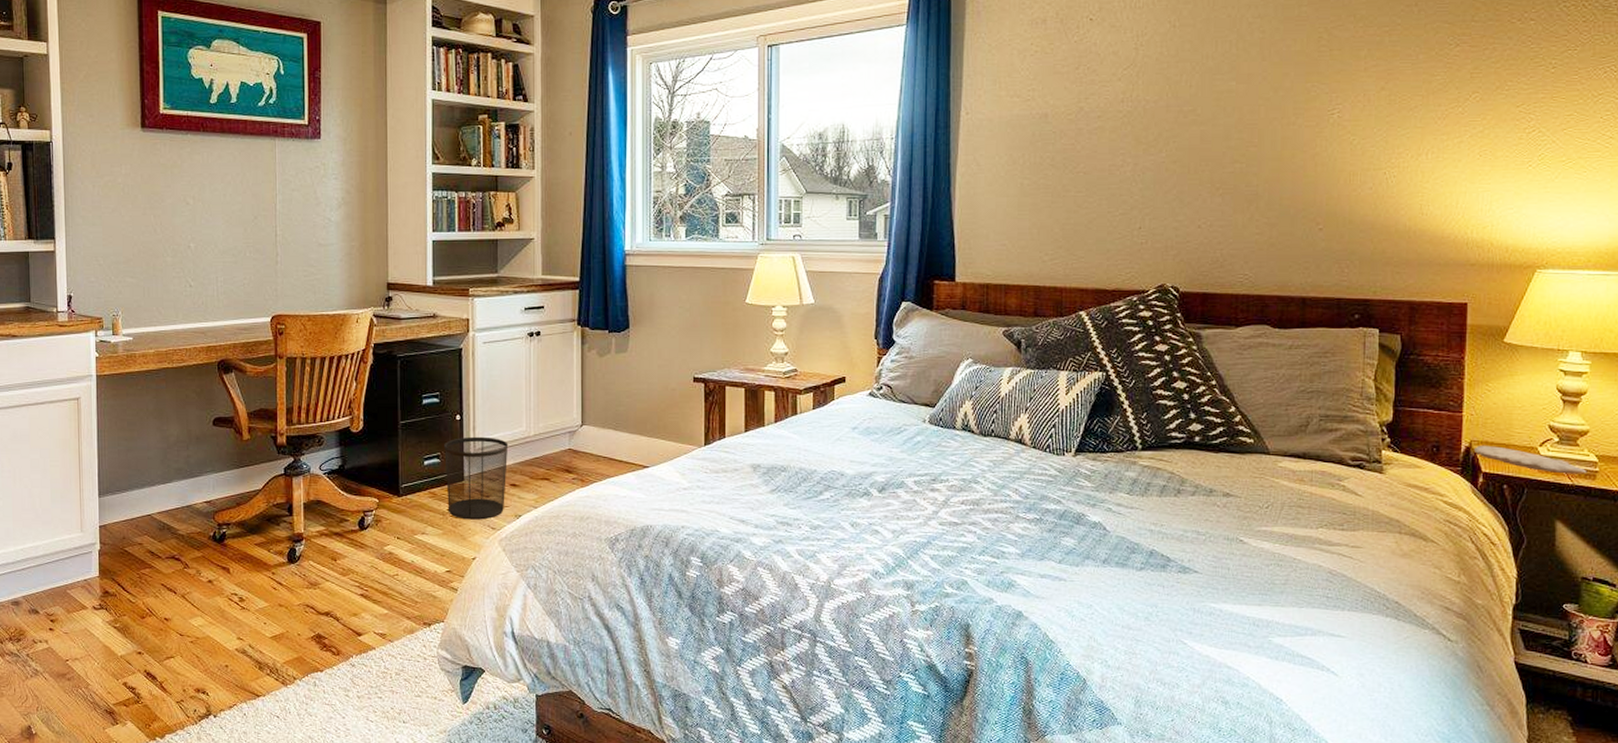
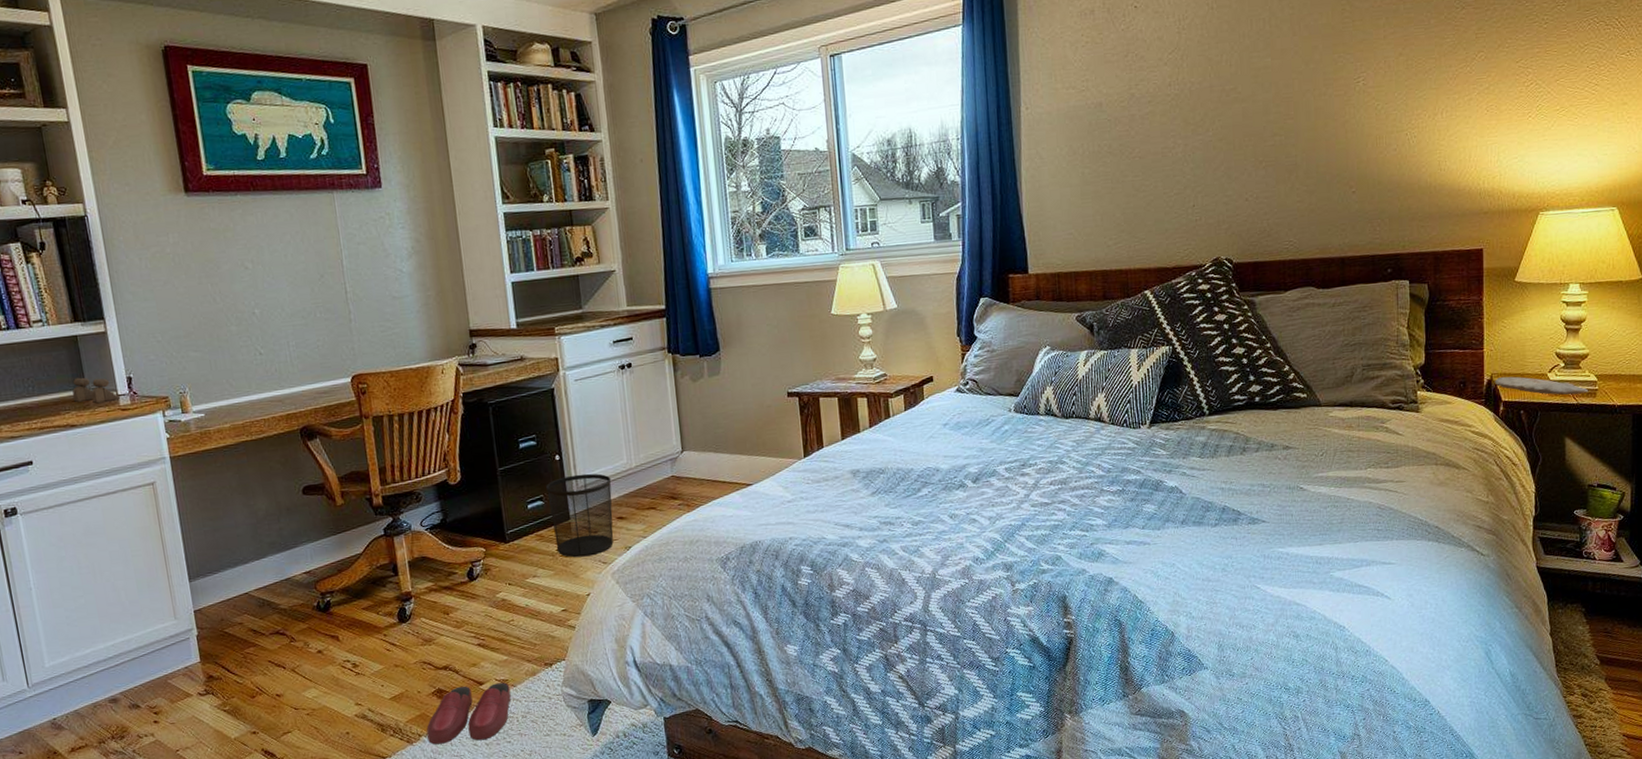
bookend: none [18,291,60,318] -> present [72,377,121,404]
slippers: none [302,634,387,692] -> present [426,682,511,745]

